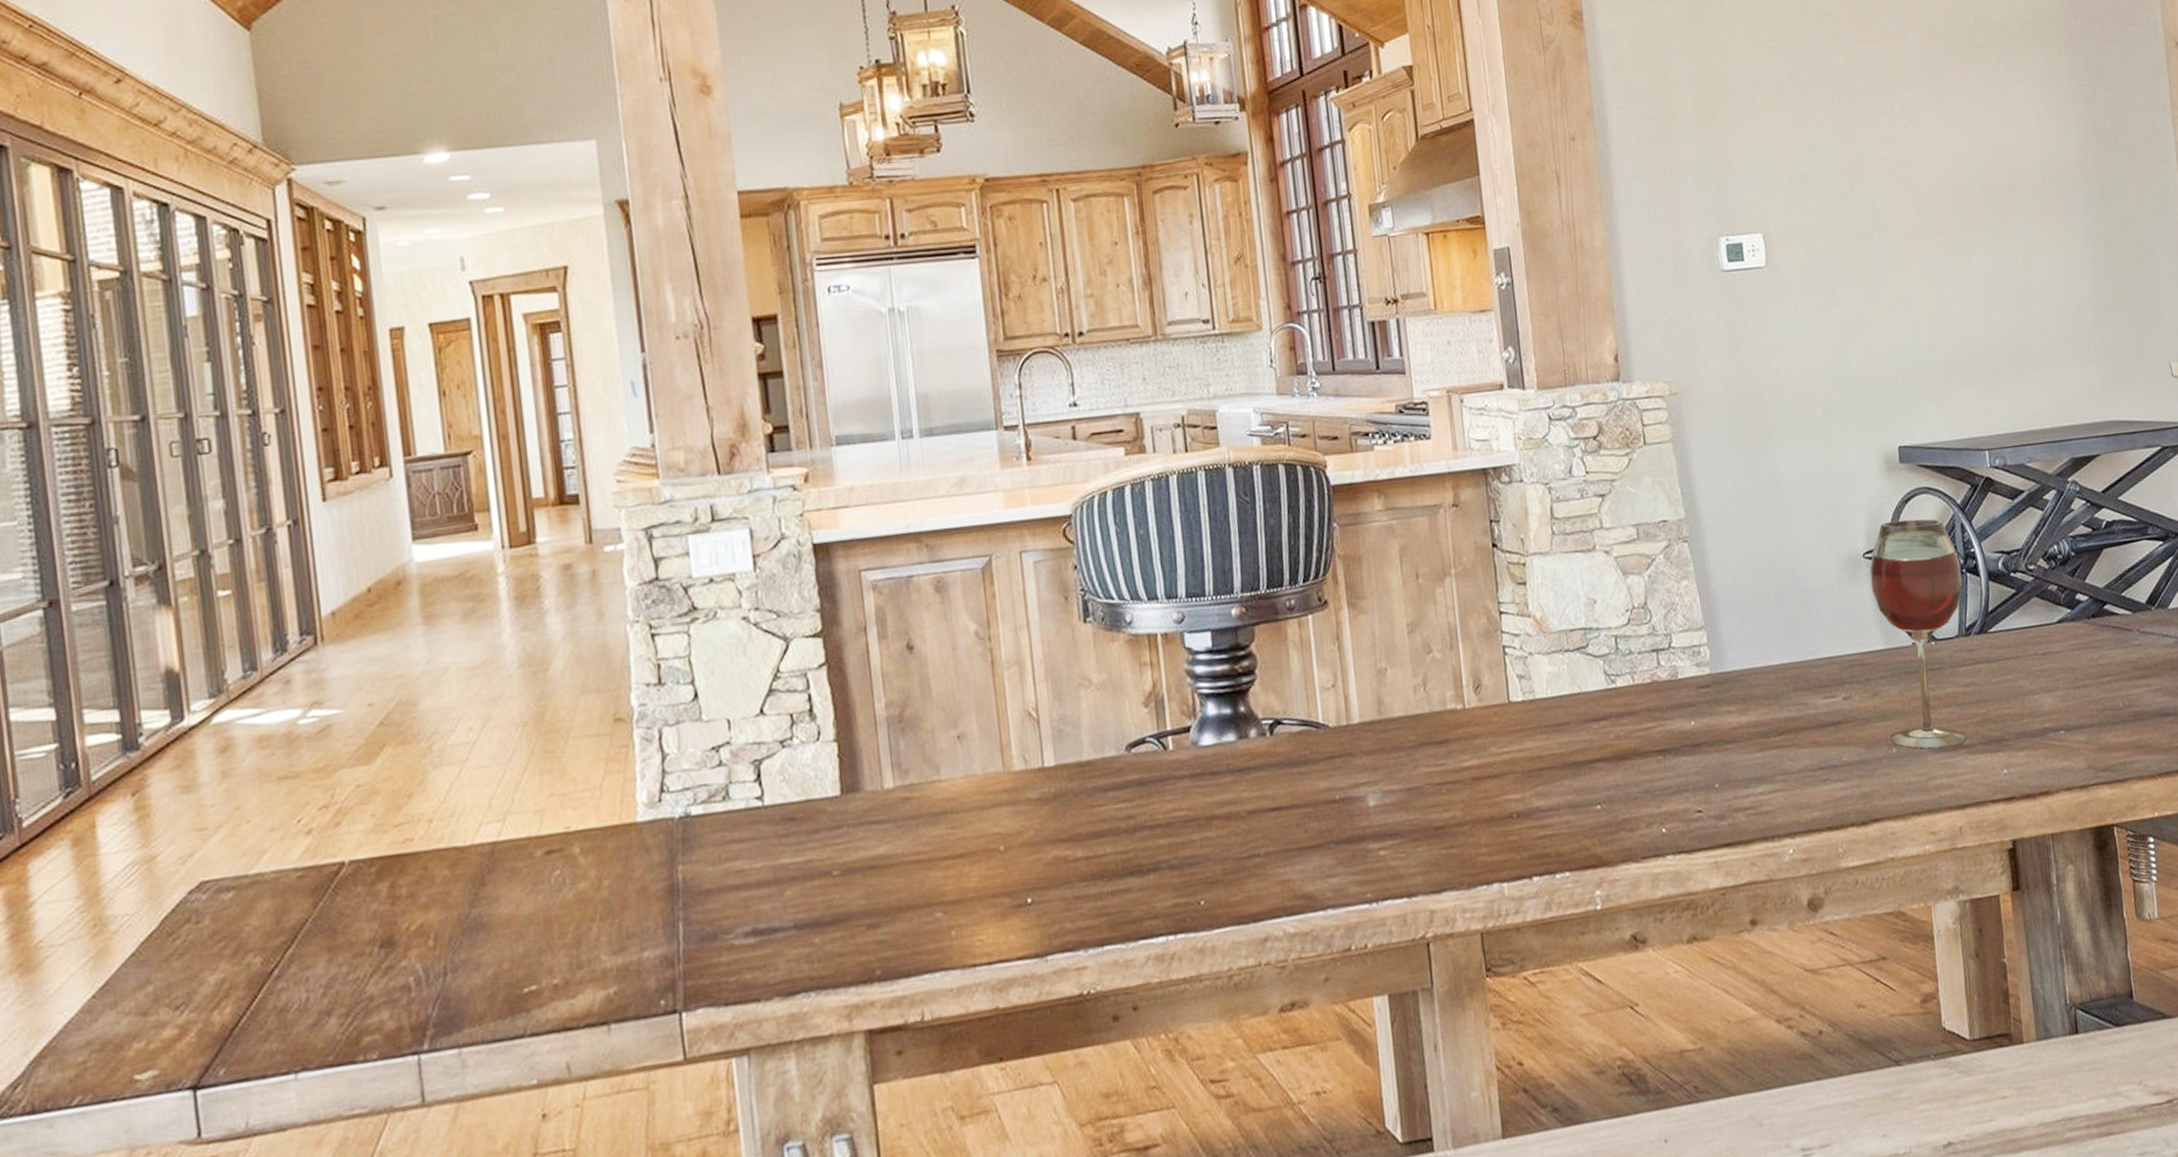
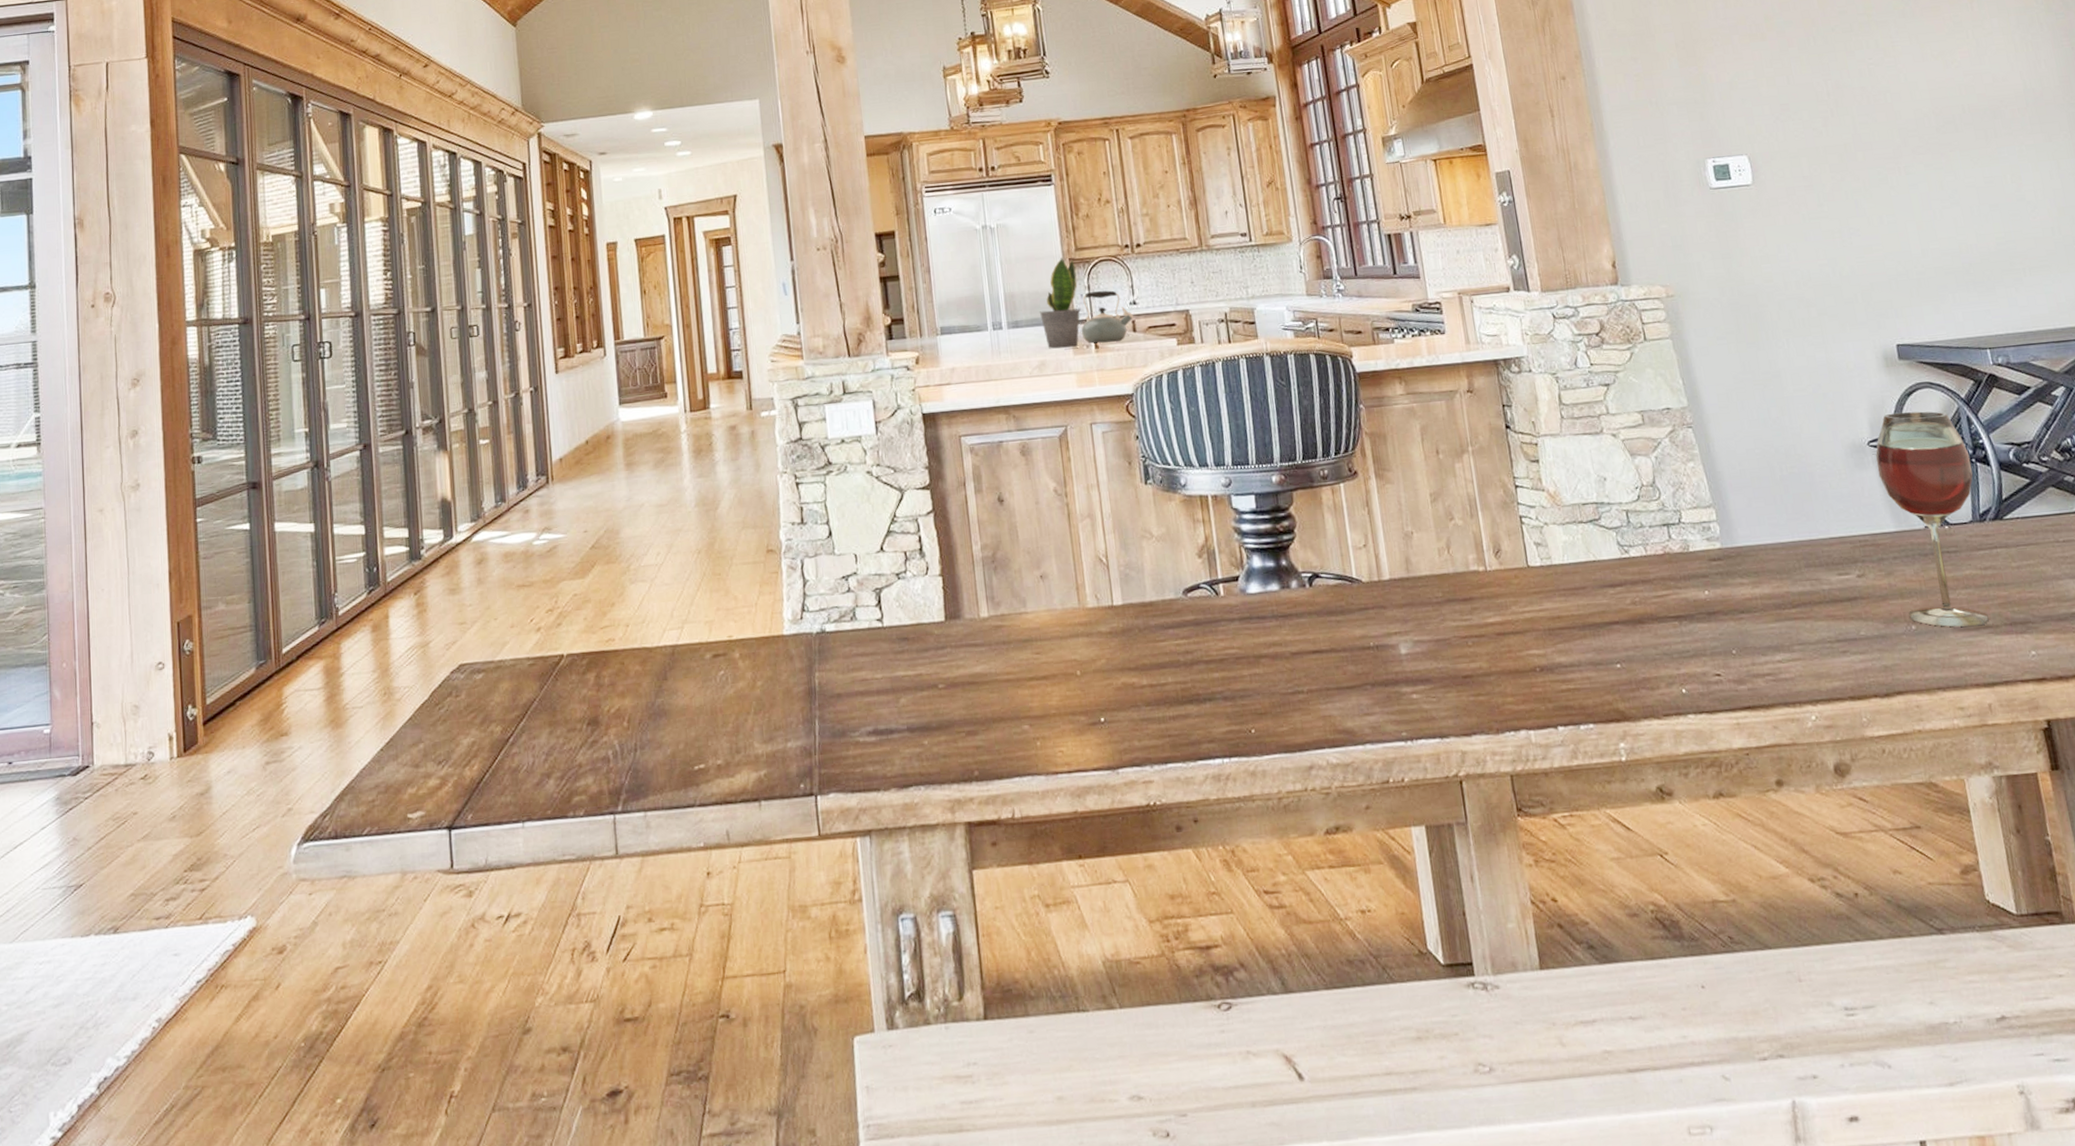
potted plant: none [960,347,1010,462] -> present [1040,257,1081,349]
kettle: none [1010,389,1074,455] -> present [1081,290,1134,344]

